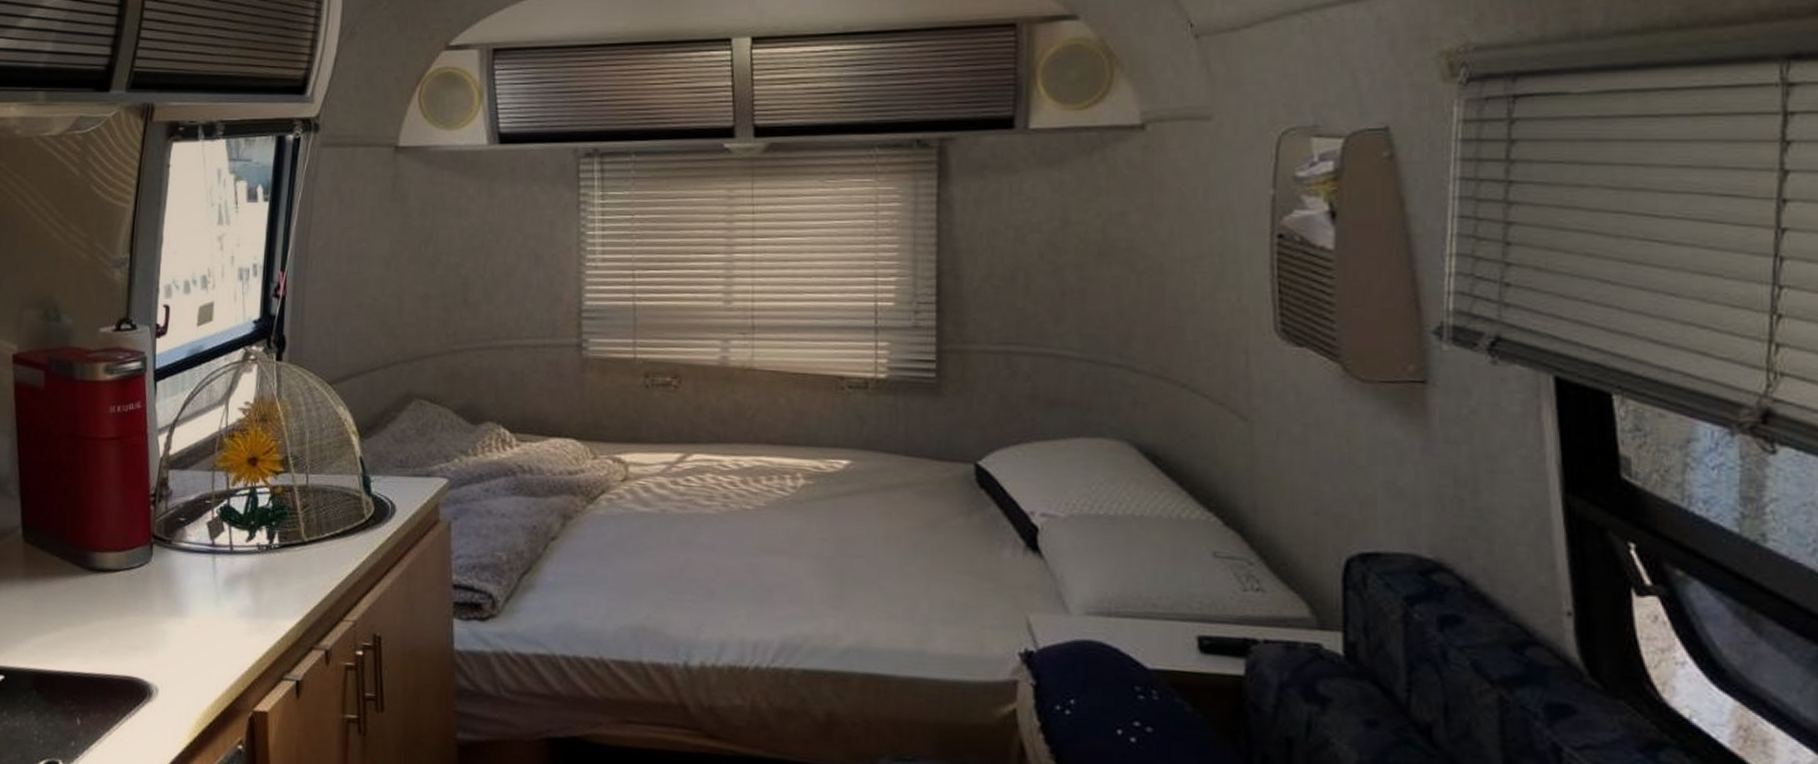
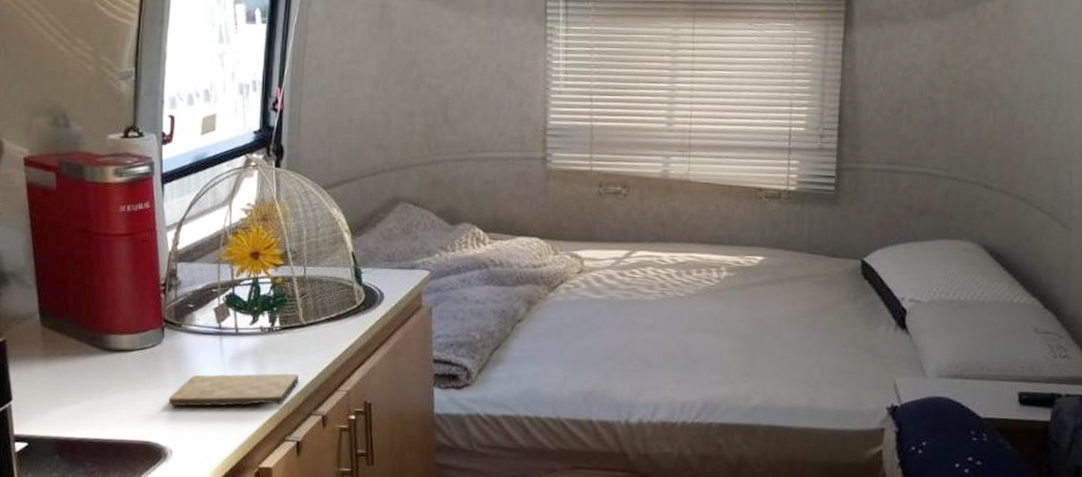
cutting board: none [155,599,299,637] -> present [168,373,299,407]

